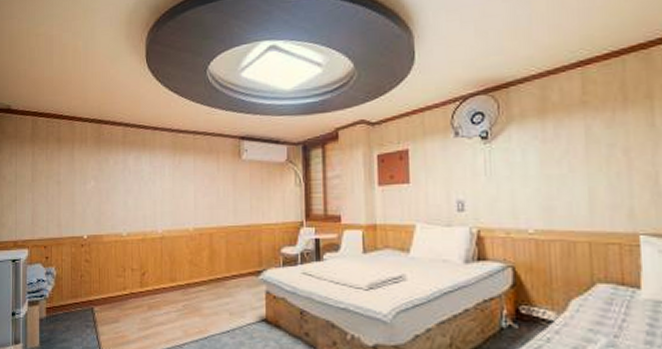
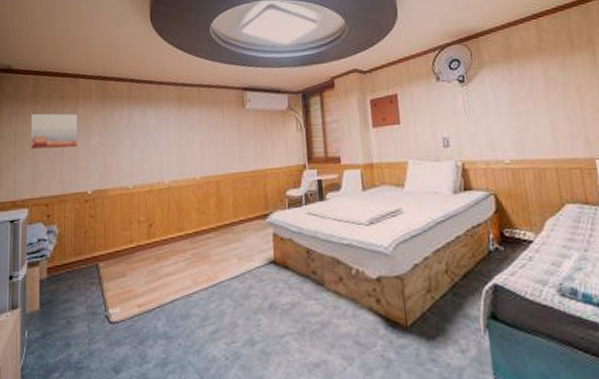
wall art: none [30,155,74,192] -> present [31,113,78,150]

